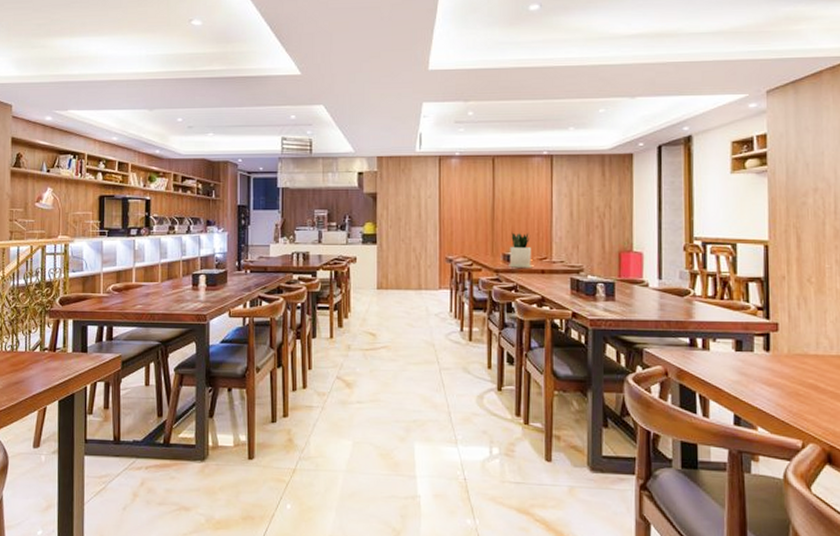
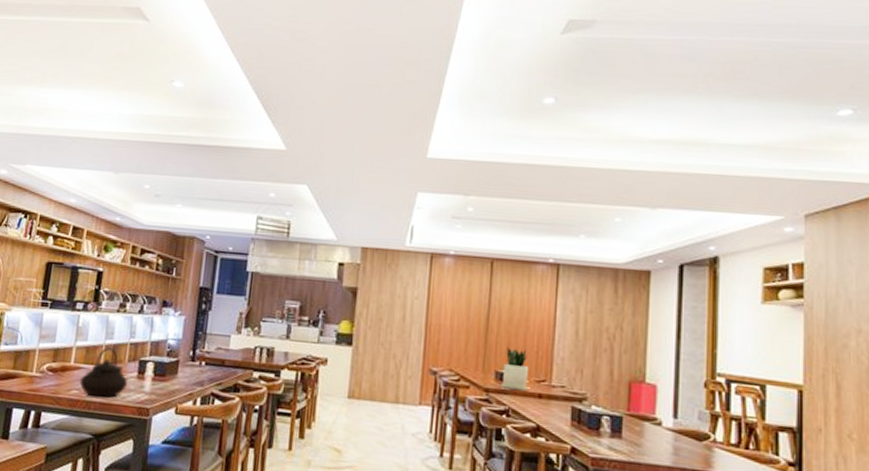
teapot: none [142,265,185,310] -> present [79,347,128,398]

